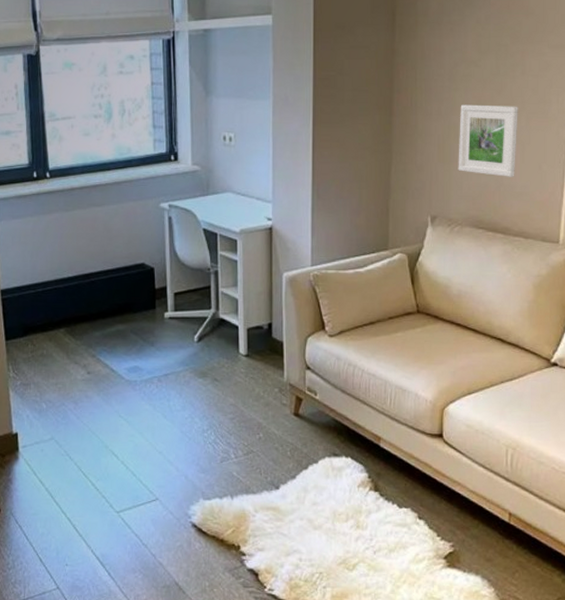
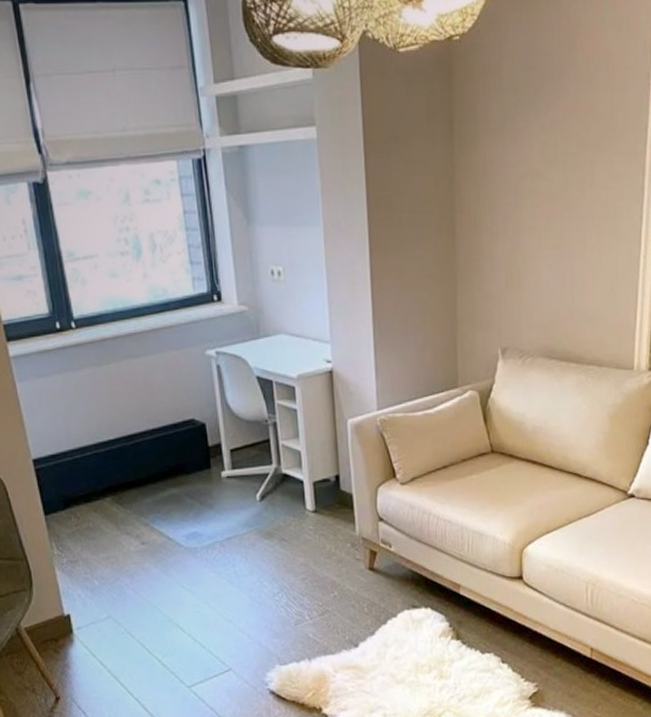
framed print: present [458,104,518,177] -> none [527,222,589,302]

